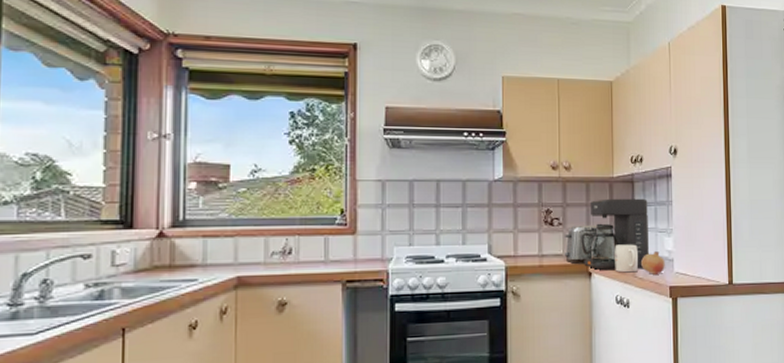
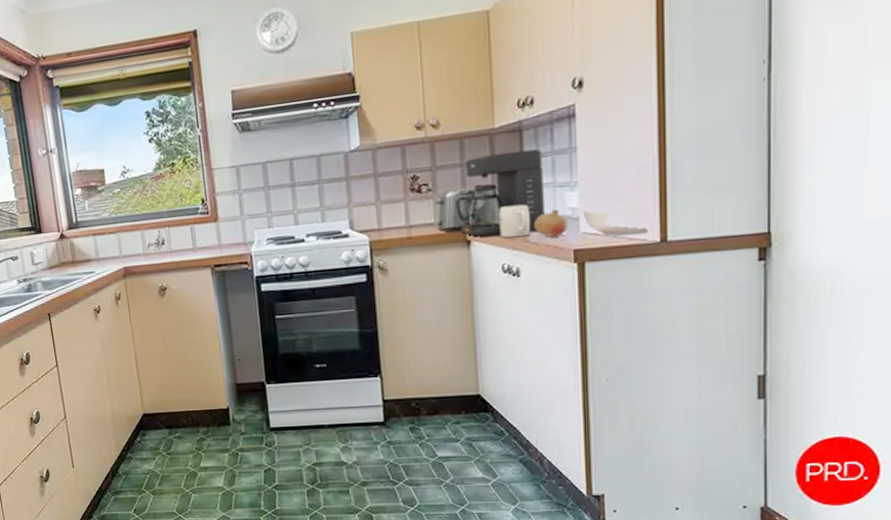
bowl: none [677,254,722,278] -> present [584,210,651,237]

